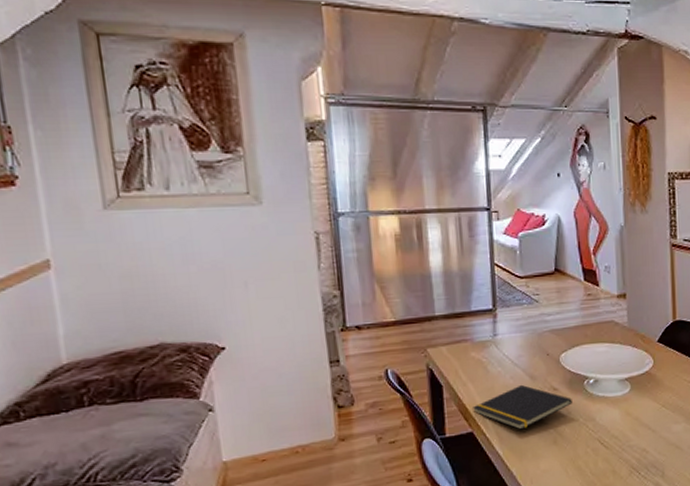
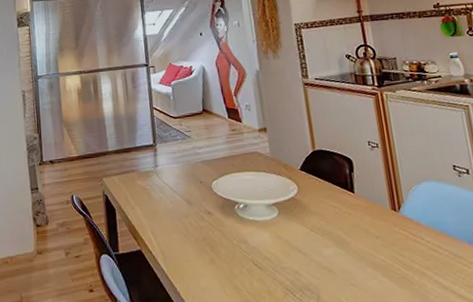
notepad: present [473,384,572,430] -> none [140,208,226,249]

